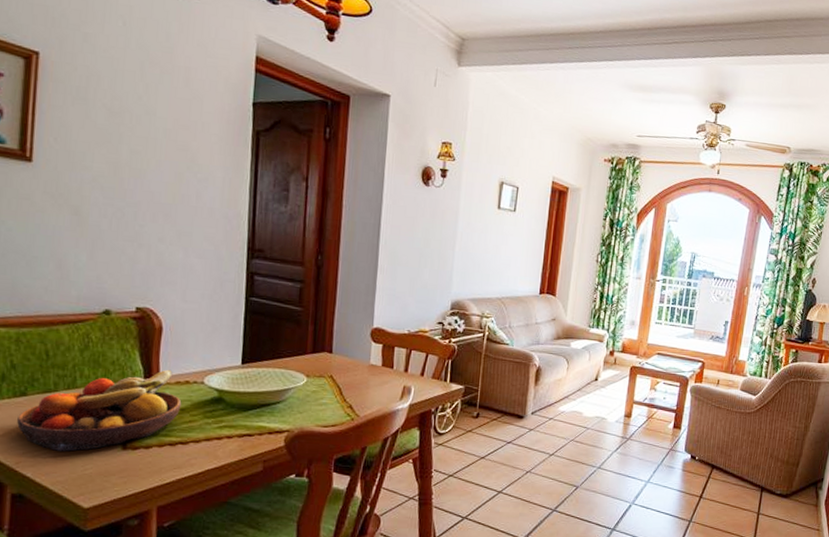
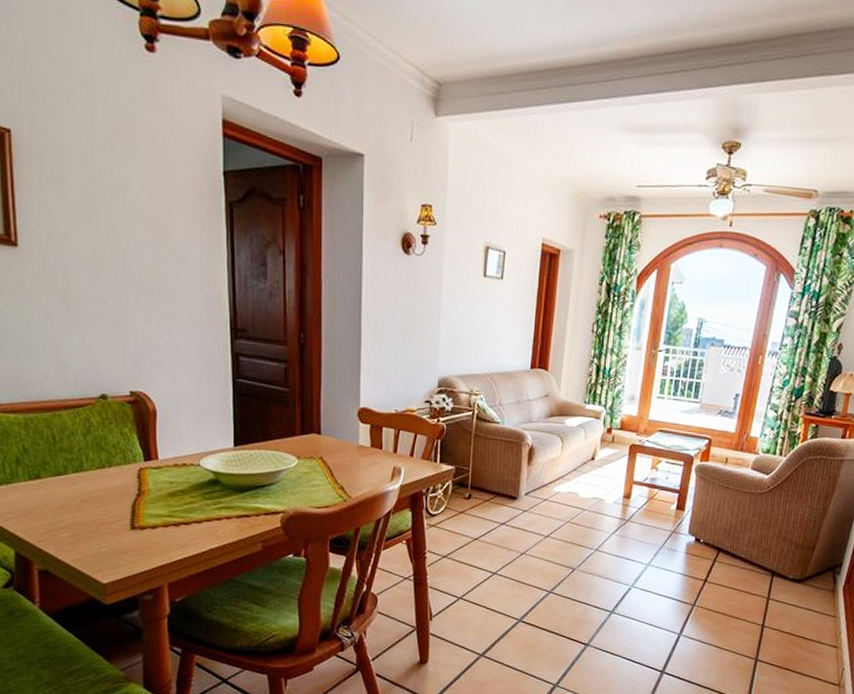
fruit bowl: present [17,369,182,452] -> none [35,452,181,531]

